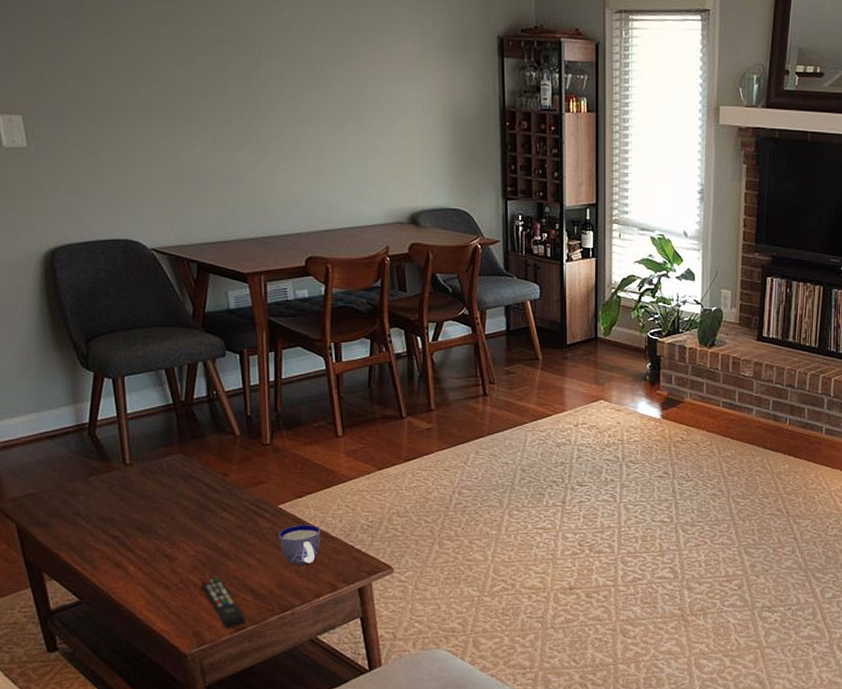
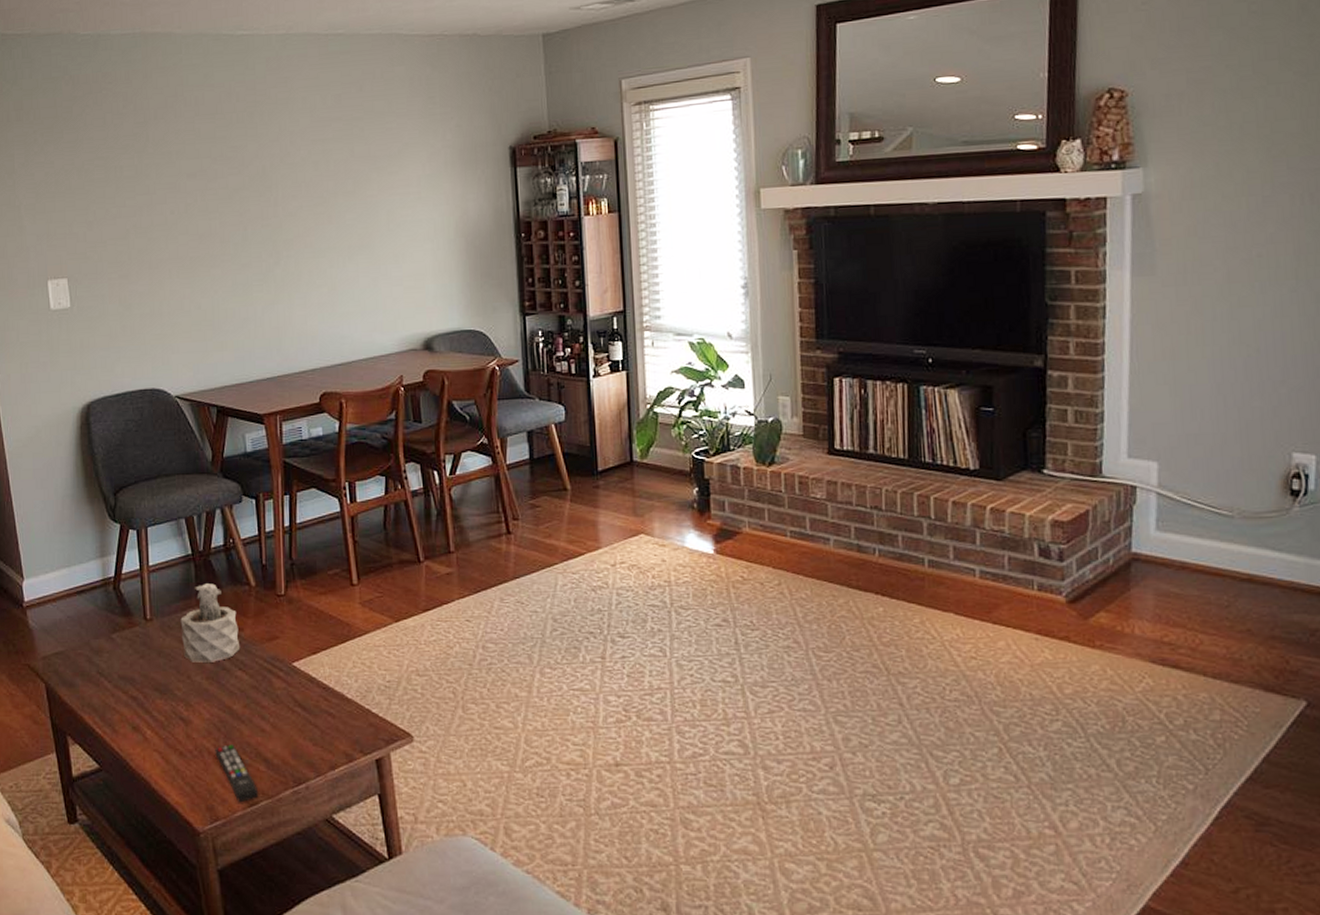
succulent plant: none [162,431,226,505] -> present [180,582,241,663]
cup: present [279,524,320,565] -> none [293,685,336,731]

